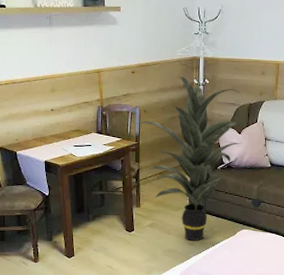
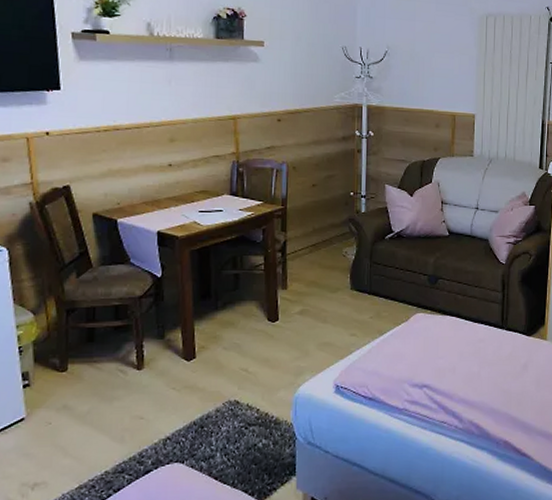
indoor plant: present [137,77,244,241] -> none [284,127,417,330]

